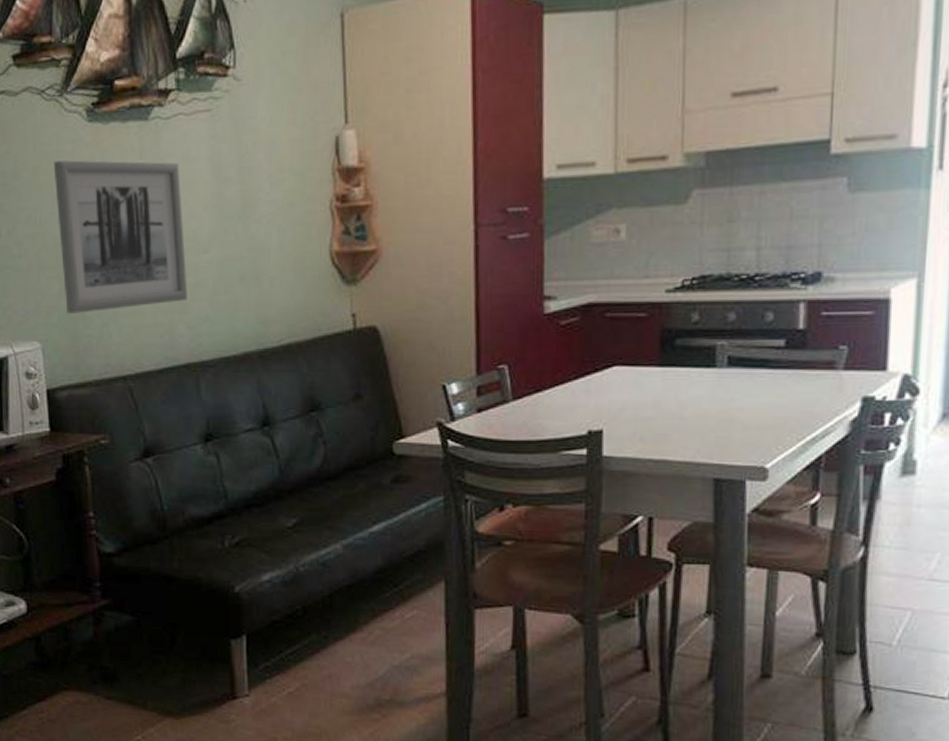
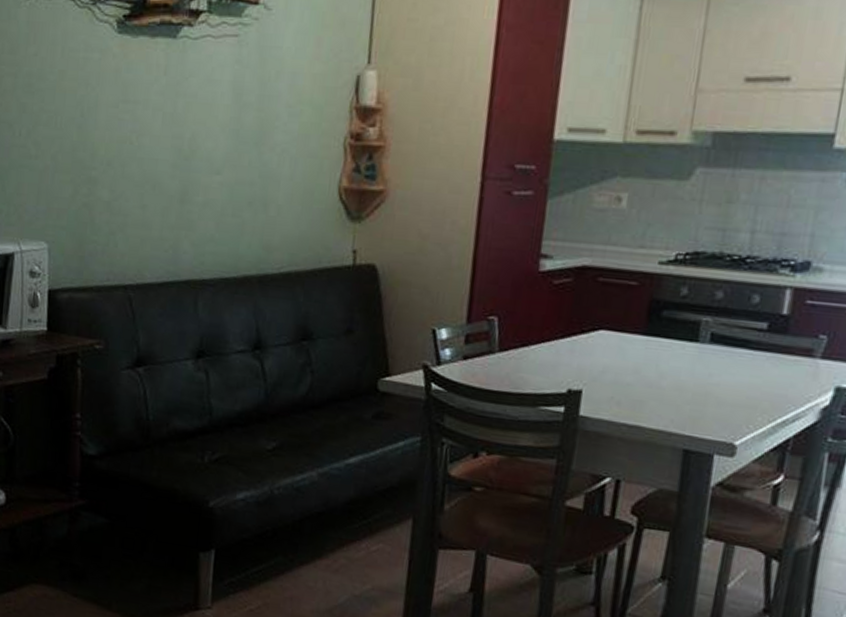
wall art: present [53,160,188,314] -> none [76,68,202,220]

